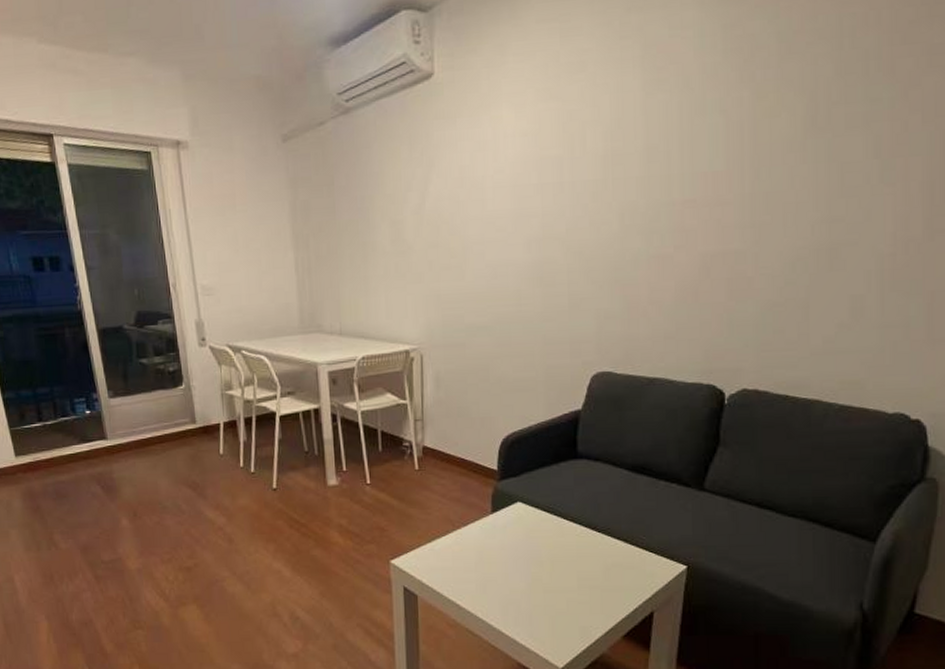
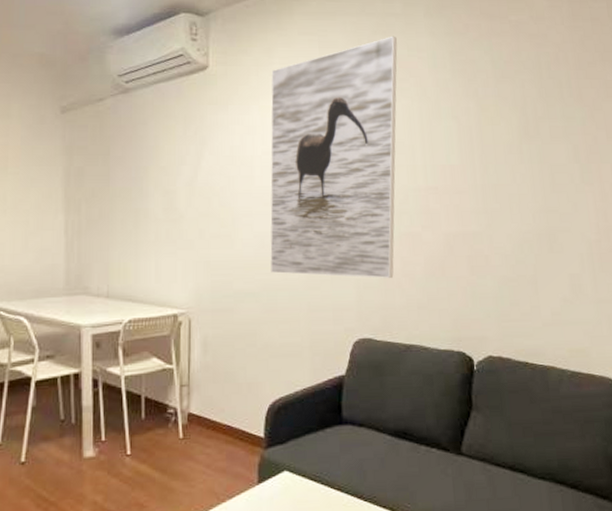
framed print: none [503,12,656,307] -> present [270,36,397,278]

